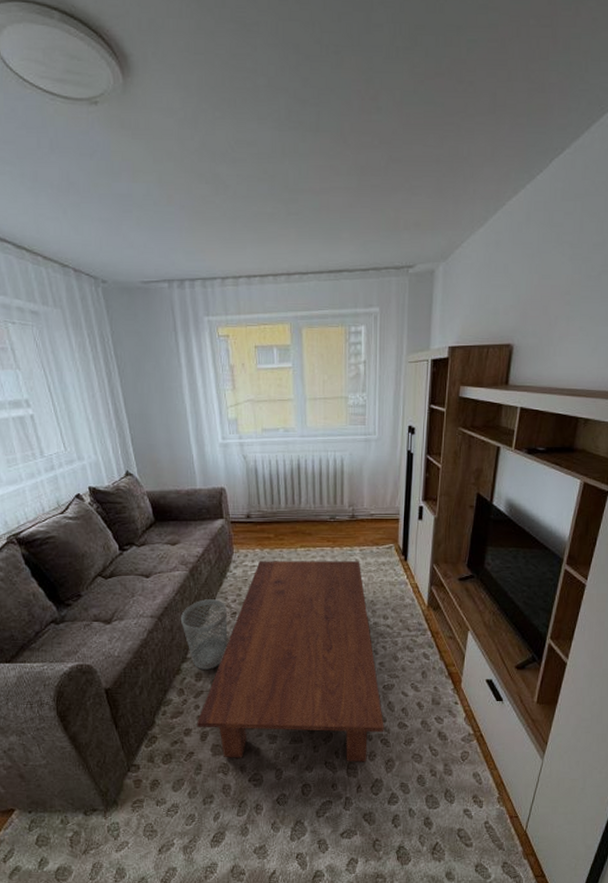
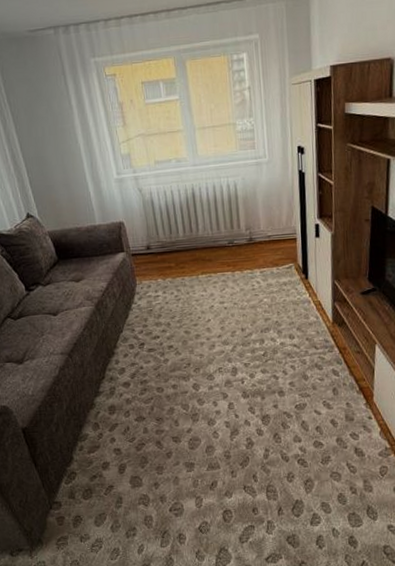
wastebasket: present [181,599,228,670] -> none [90,332,138,403]
coffee table: present [197,561,384,762] -> none [114,283,300,489]

